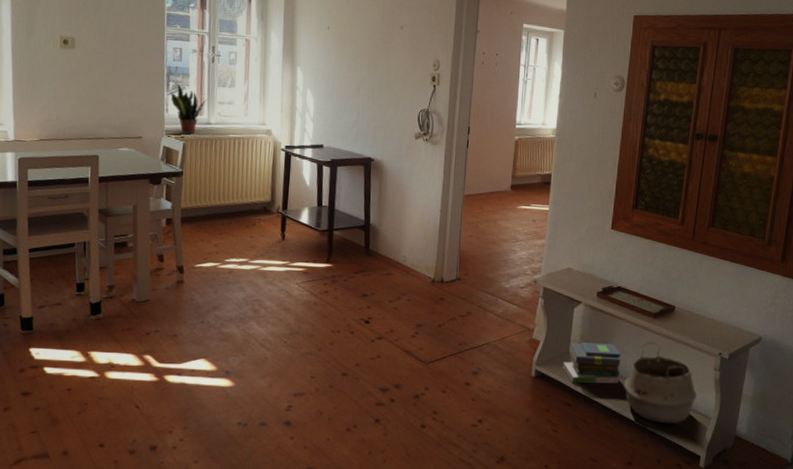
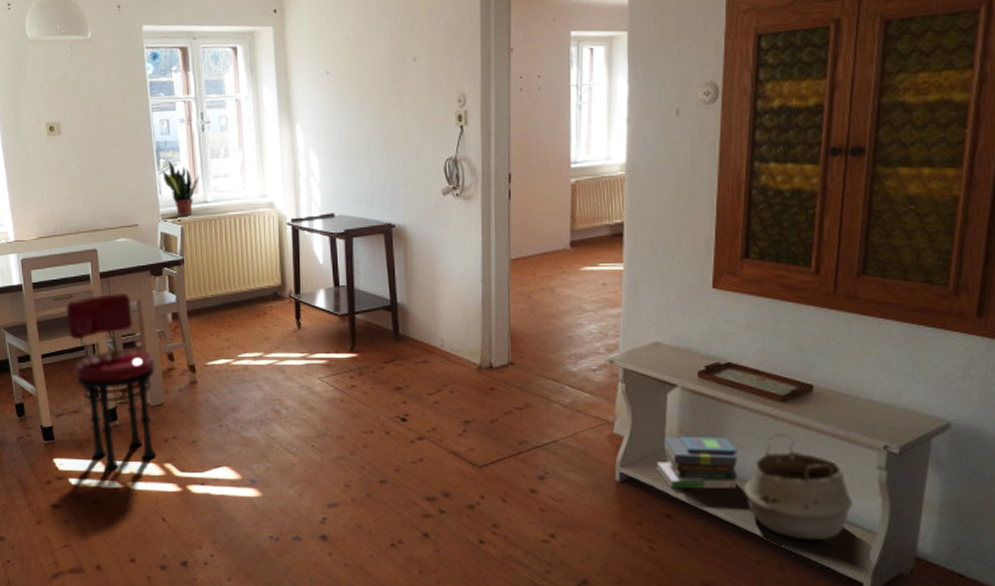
stool: none [60,196,146,360] -> present [66,292,157,470]

